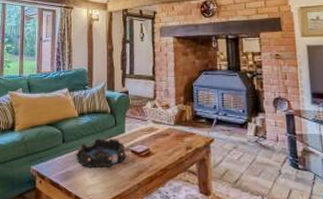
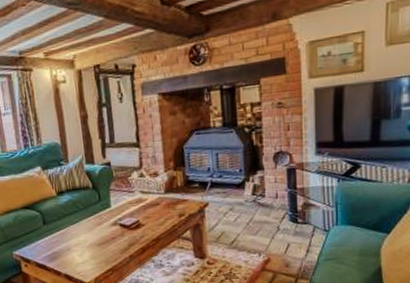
decorative bowl: present [75,138,127,168] -> none [58,214,115,246]

